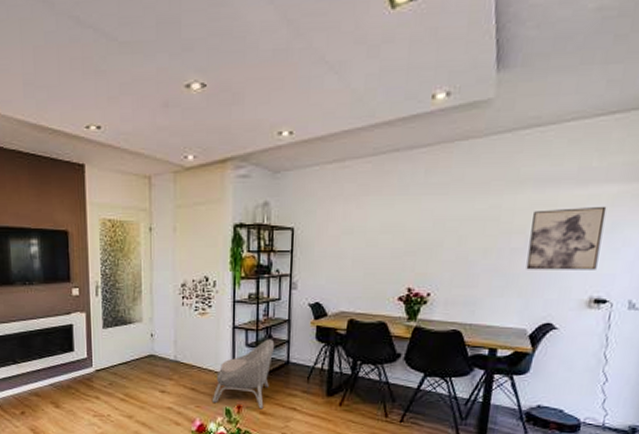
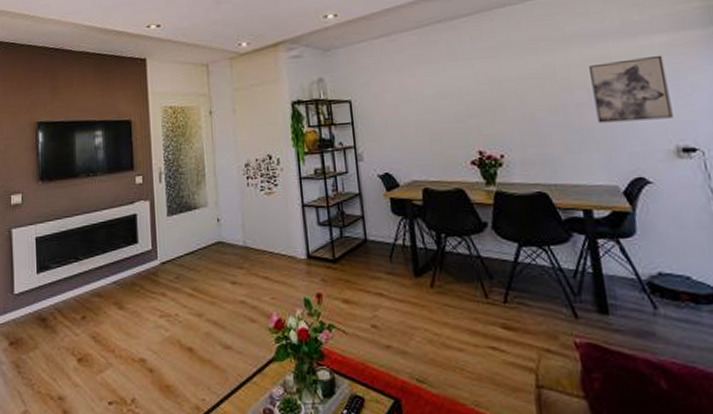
armchair: present [211,339,275,409] -> none [287,216,349,297]

